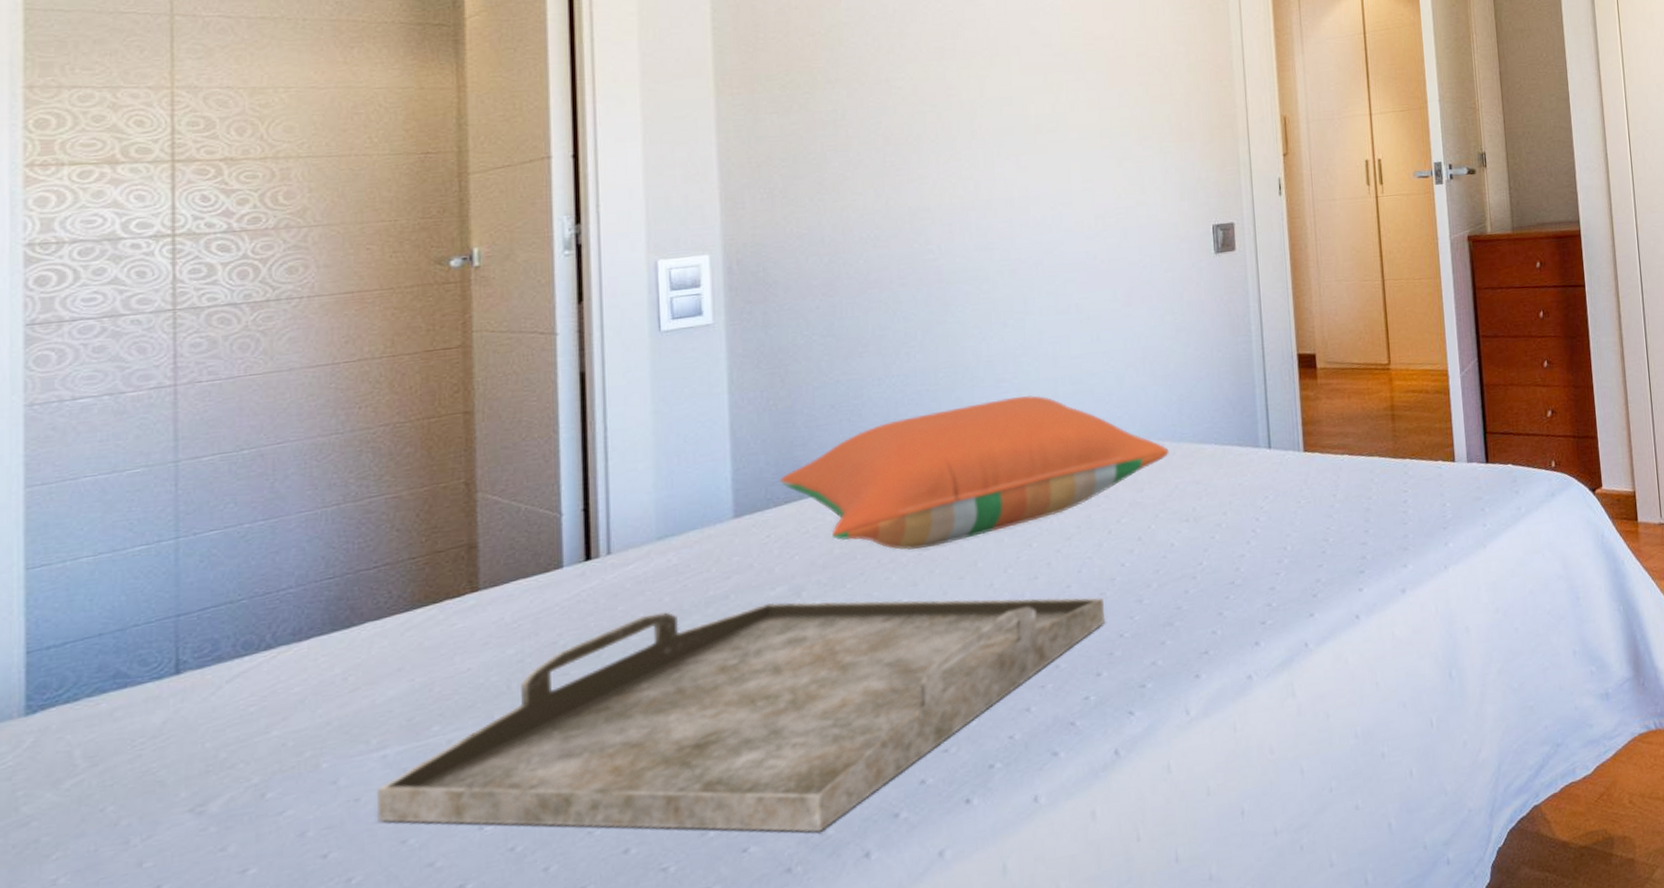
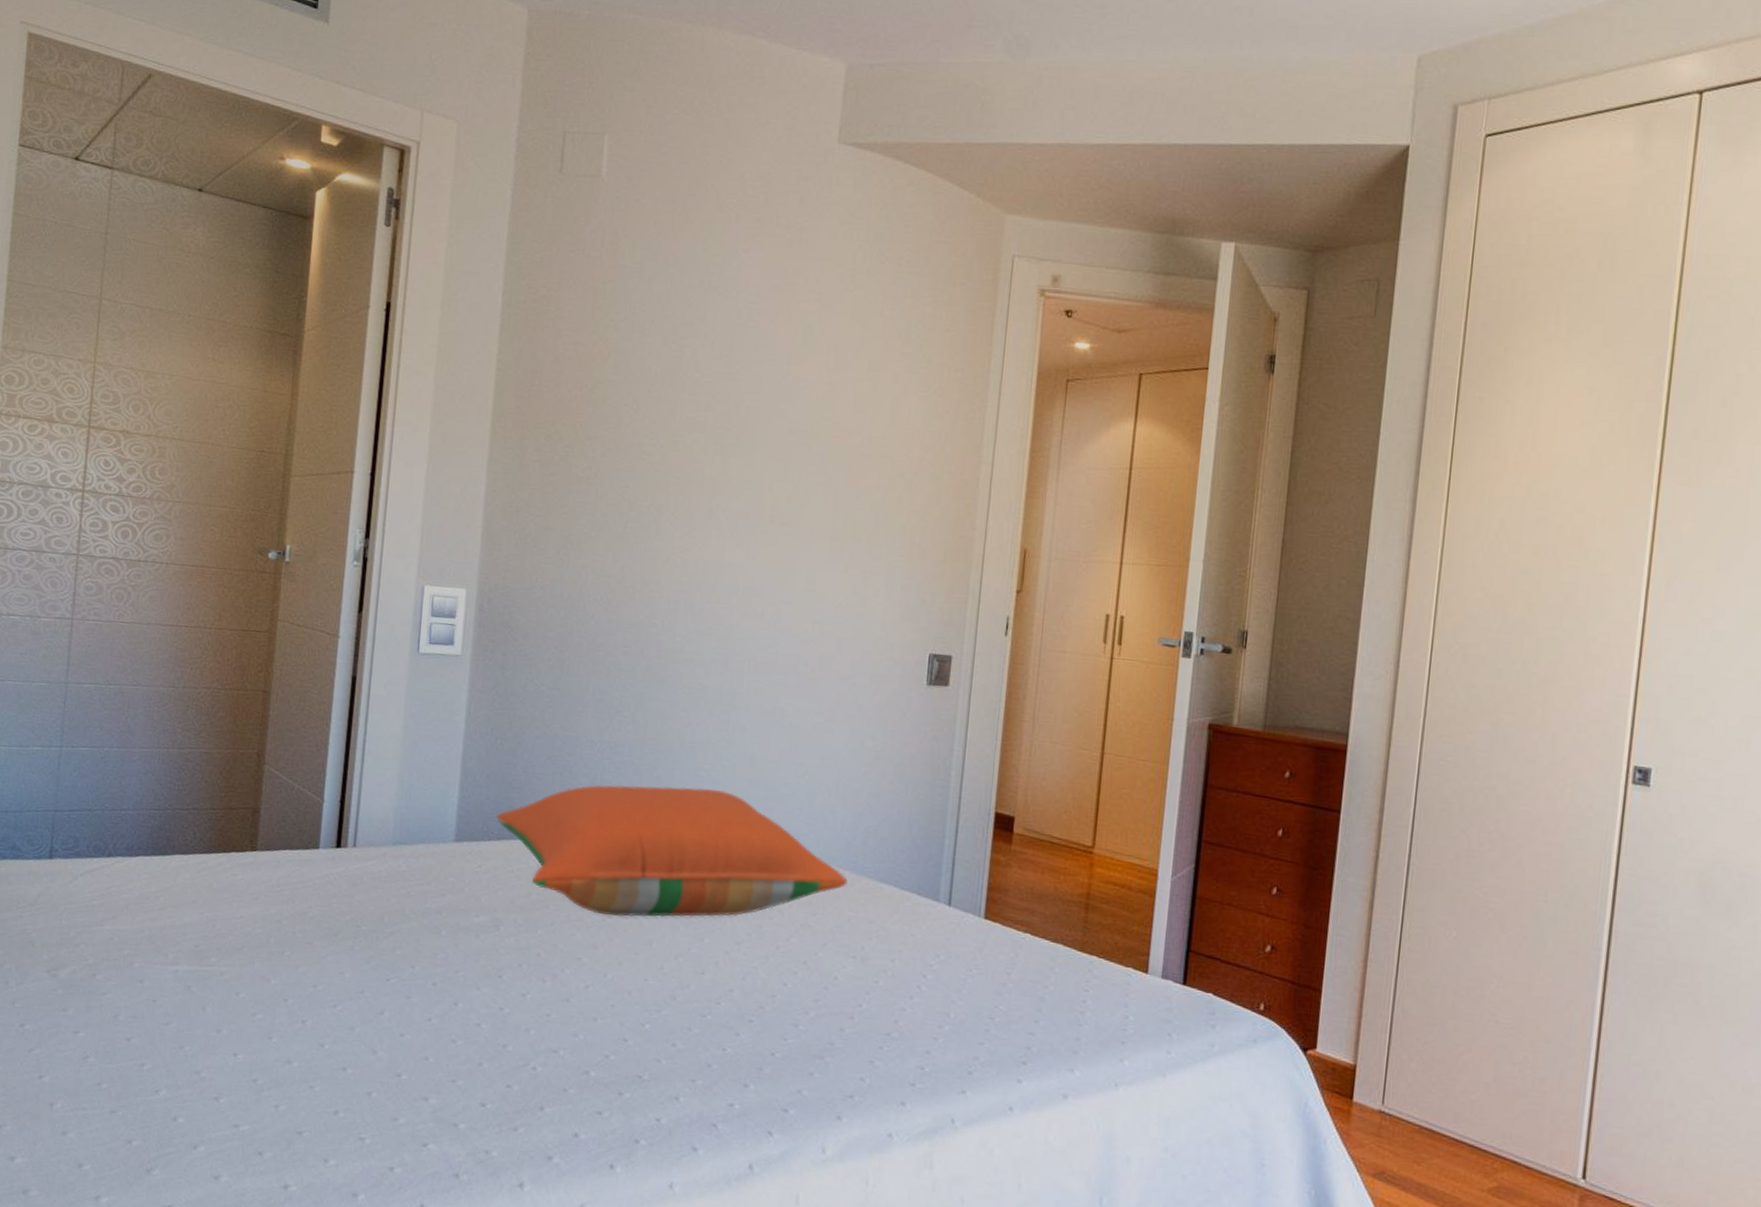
serving tray: present [376,597,1105,832] -> none [165,909,761,1150]

